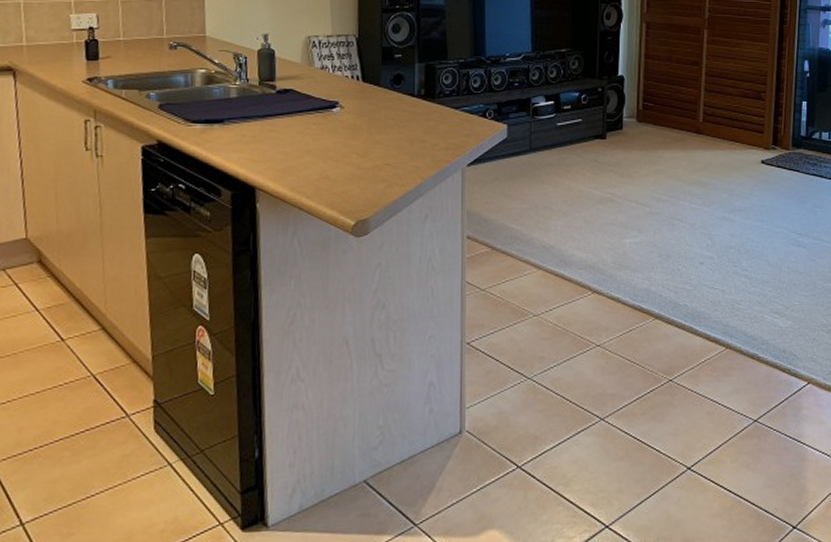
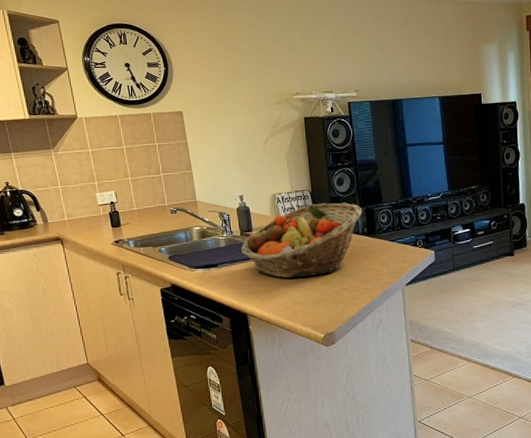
fruit basket: none [256,53,421,146] -> present [240,203,362,279]

